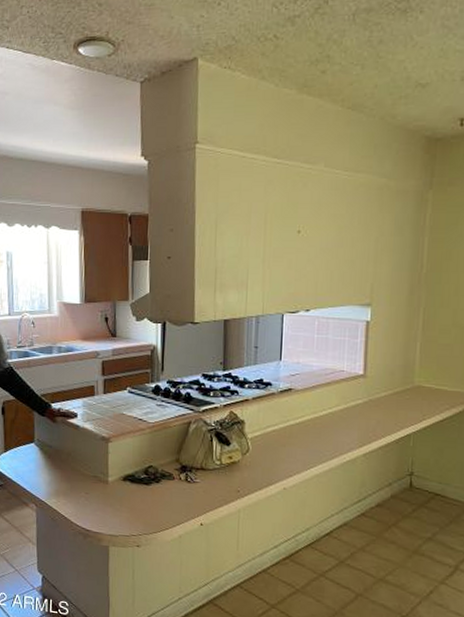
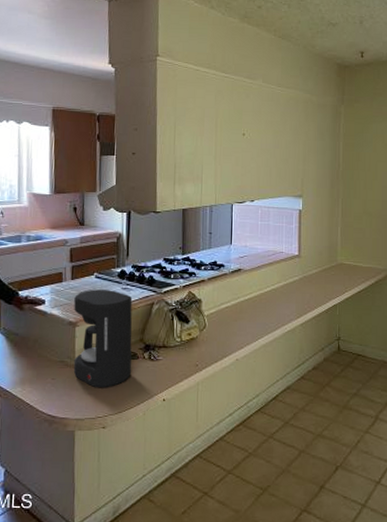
coffee maker: none [106,405,168,507] -> present [73,289,133,388]

